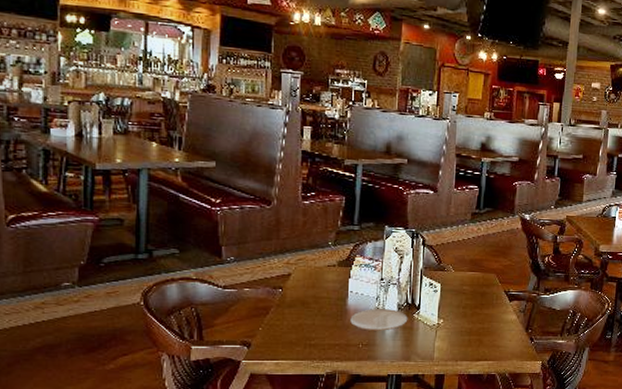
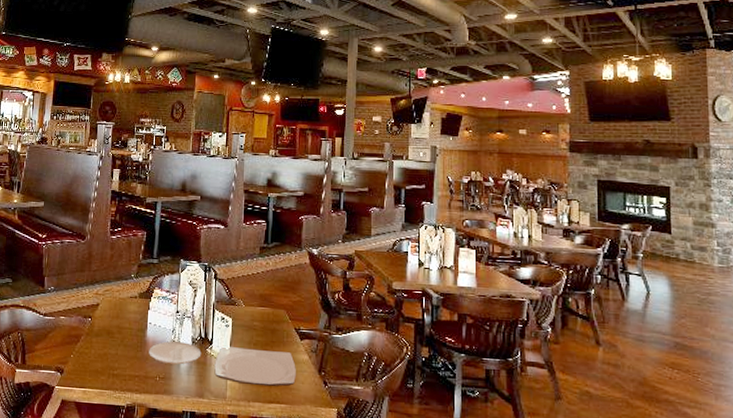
plate: none [421,310,504,346] -> present [214,345,296,387]

